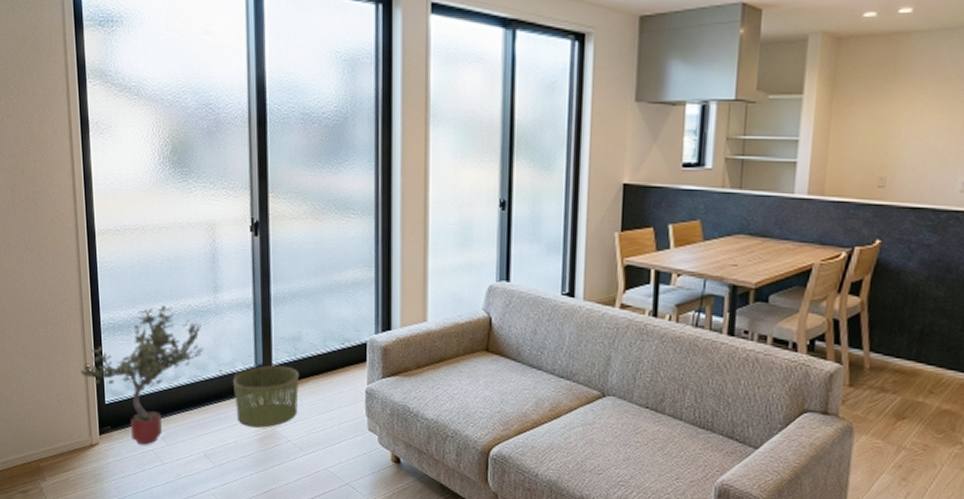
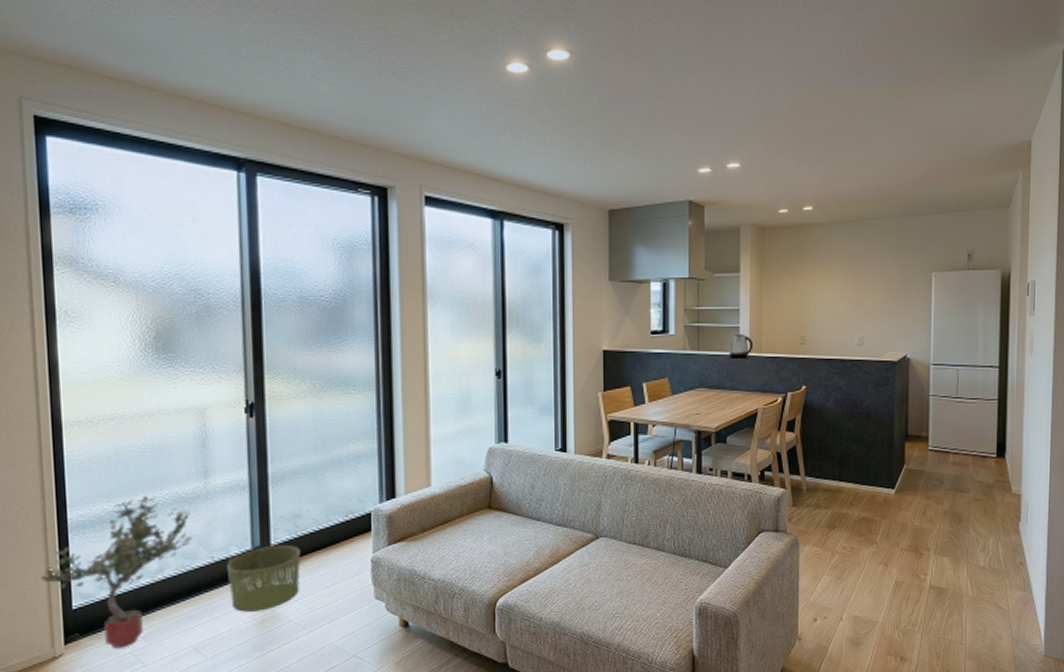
kettle: none [780,170,814,203] -> present [729,334,754,360]

